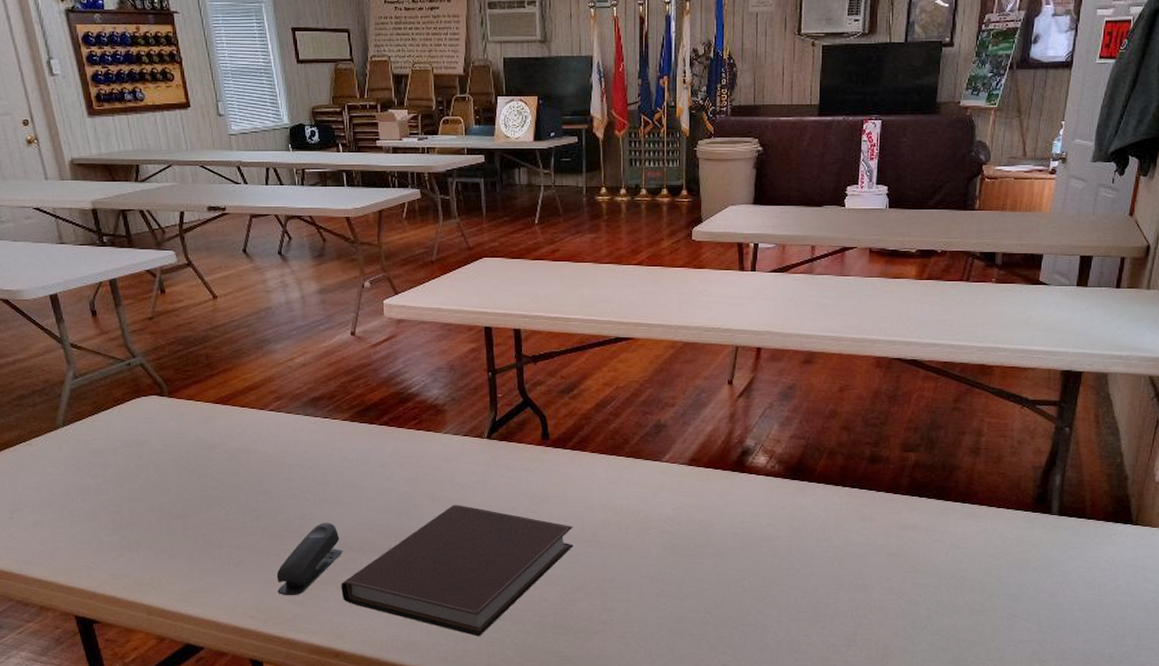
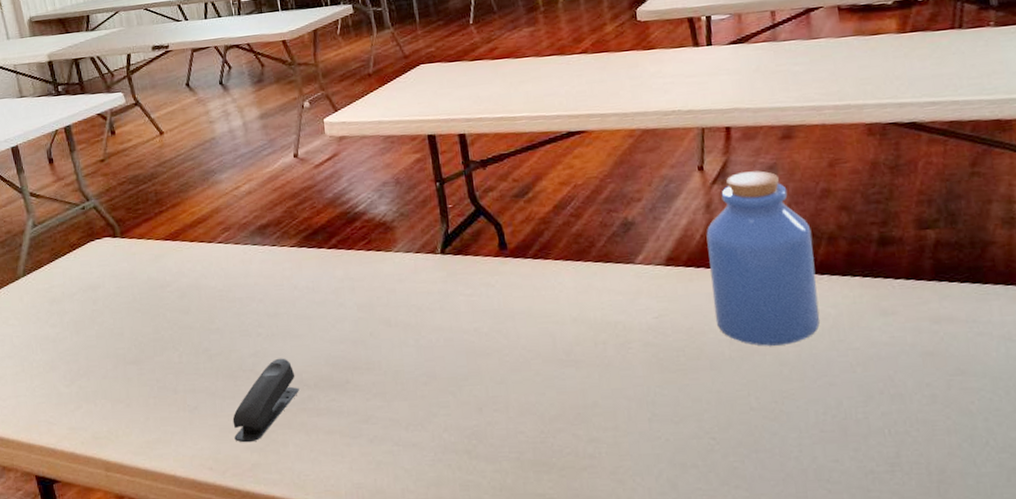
notebook: present [341,505,573,637] -> none [299,329,547,480]
jar: none [725,389,816,540] -> present [706,170,820,346]

